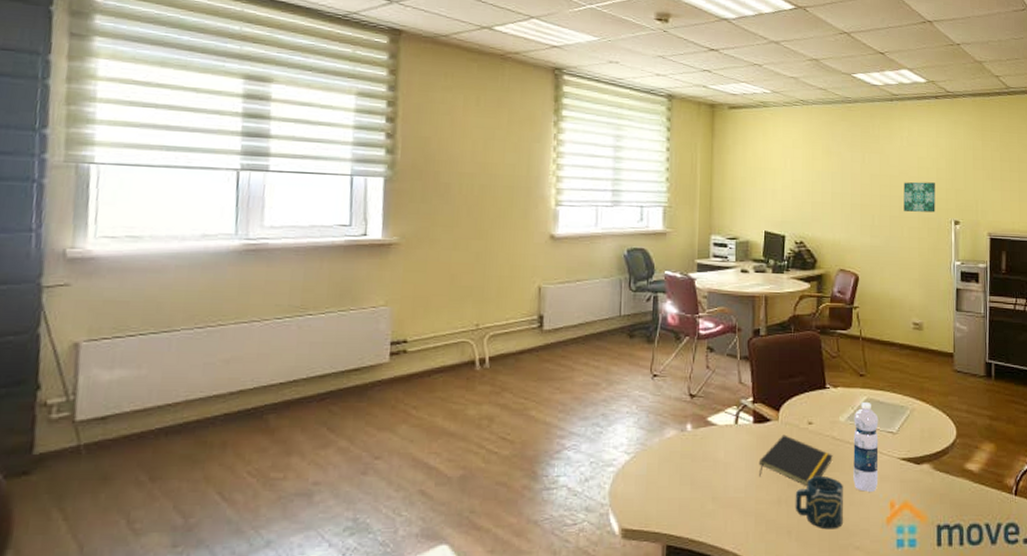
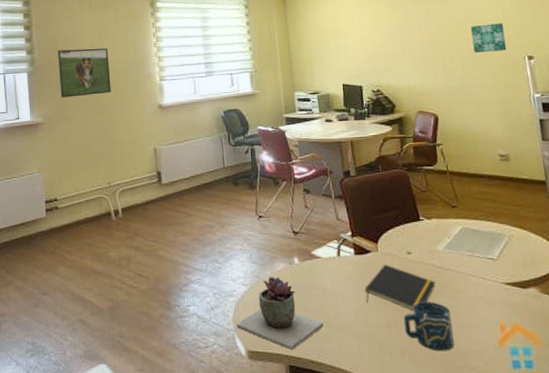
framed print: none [425,153,495,215] -> present [58,48,111,98]
succulent plant: none [613,445,710,528] -> present [237,277,324,350]
water bottle: present [853,401,879,492] -> none [451,231,485,316]

